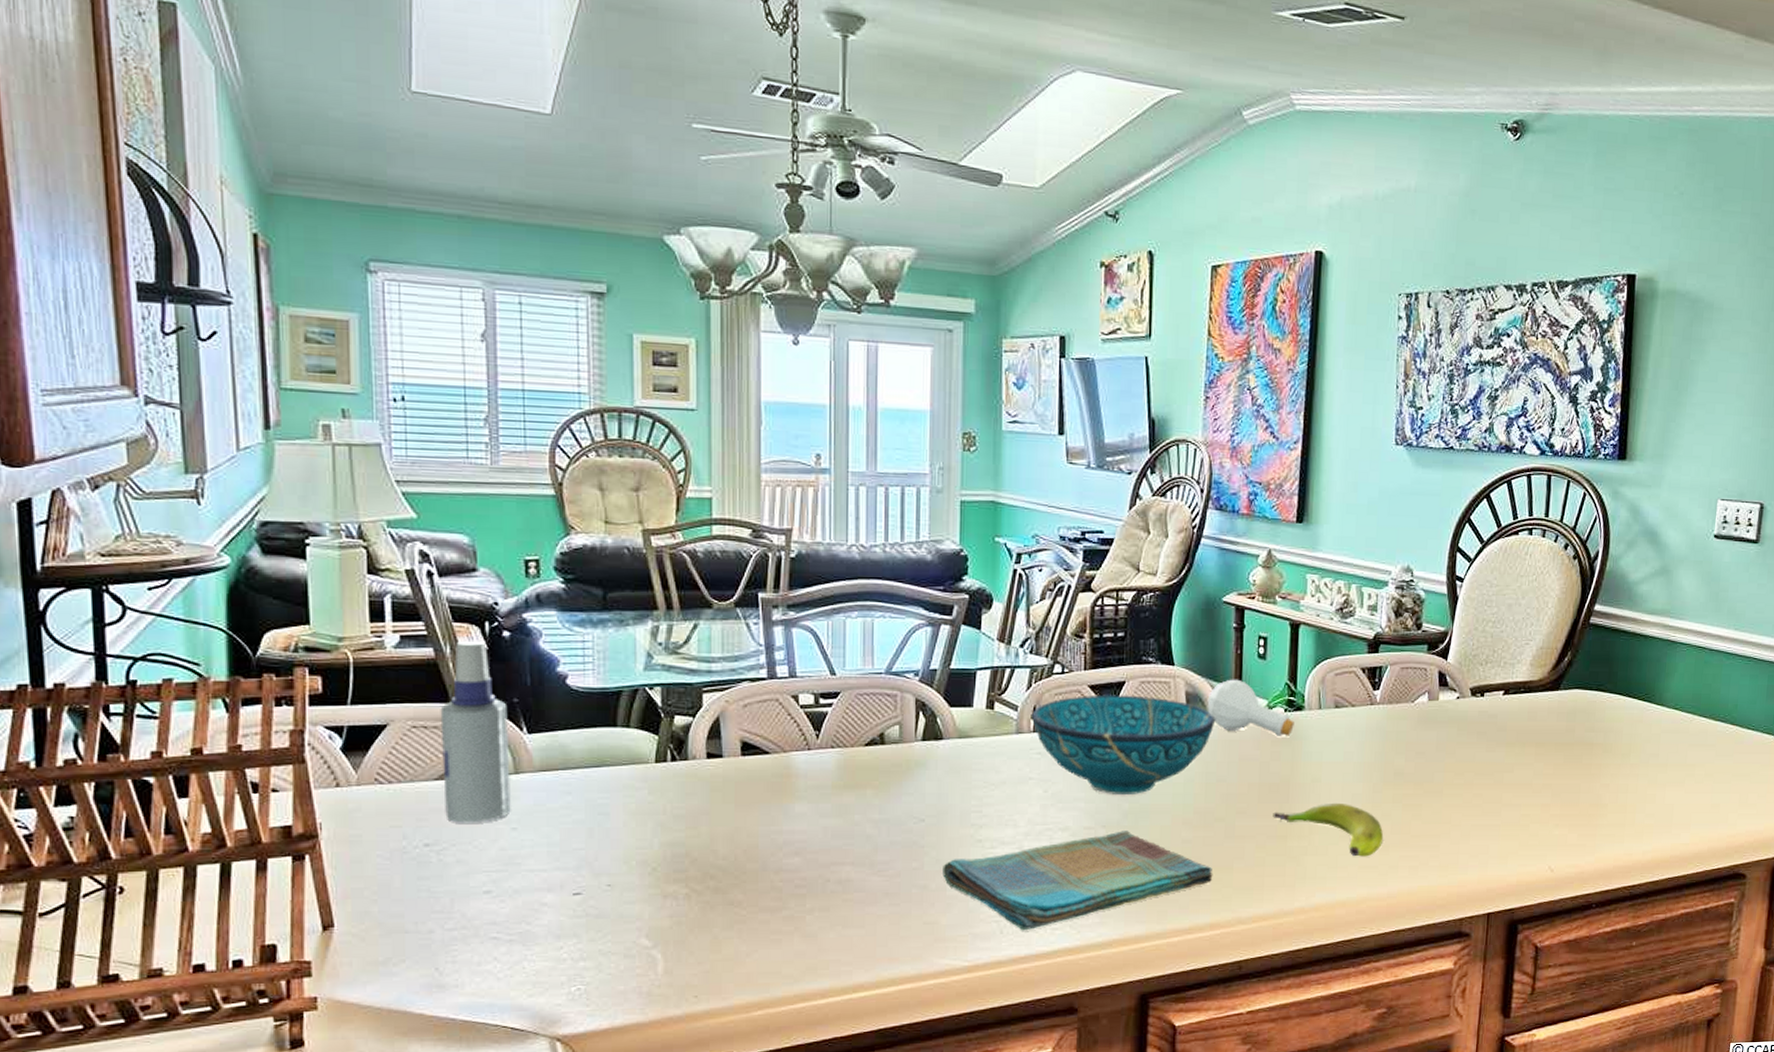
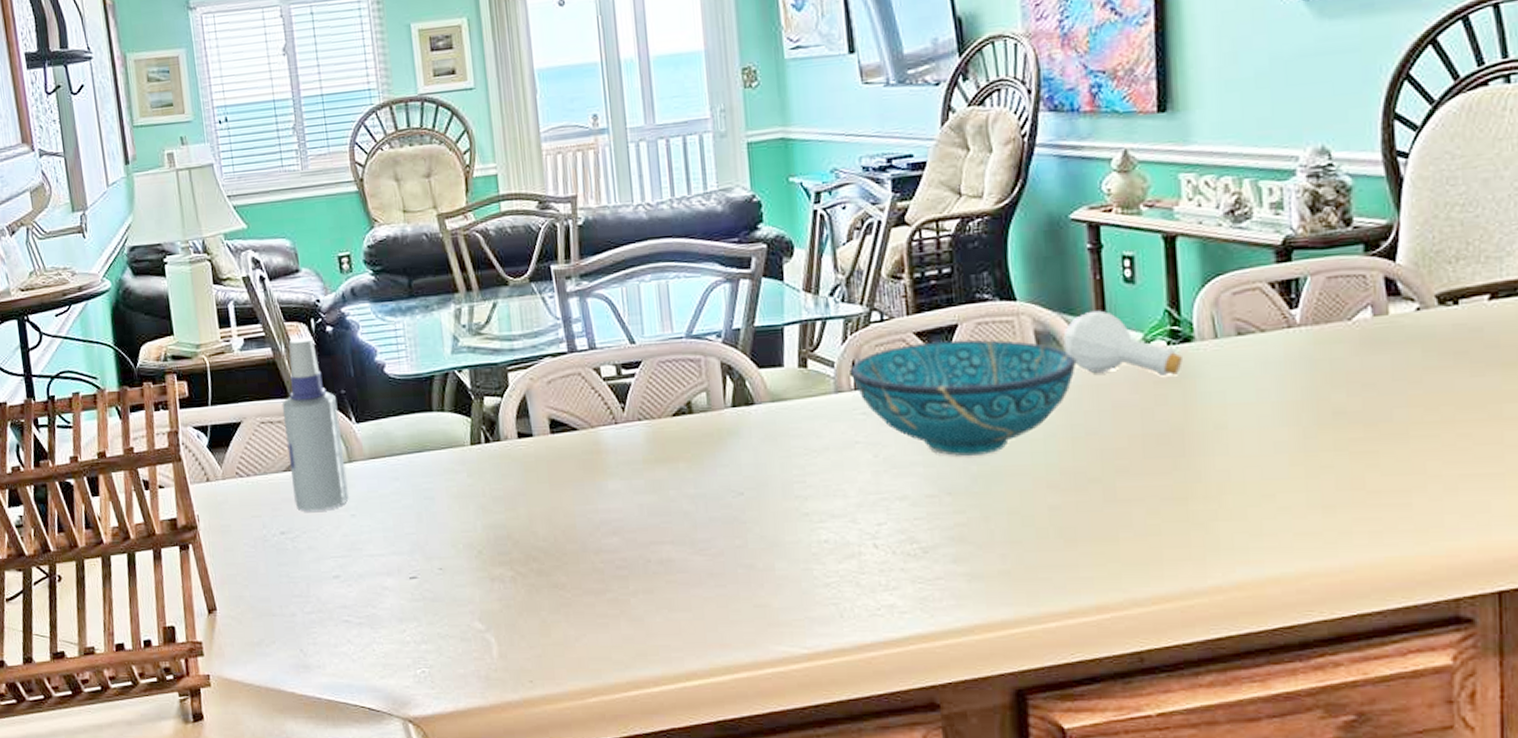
dish towel: present [943,831,1213,931] -> none [768,498,1094,615]
banana: present [1273,802,1384,857] -> none [1165,453,1327,521]

